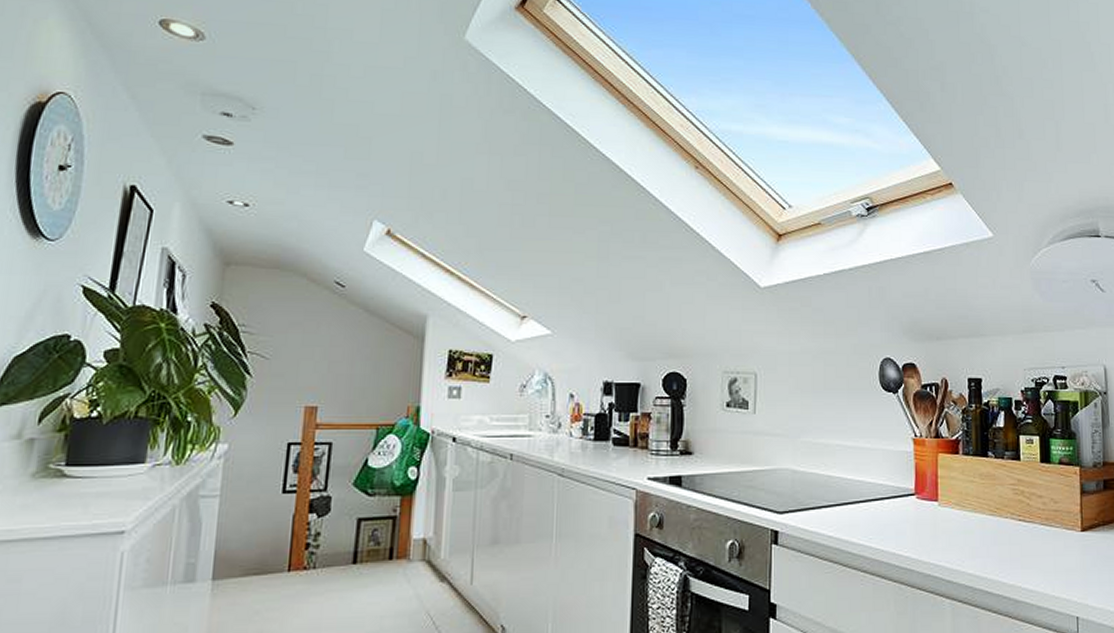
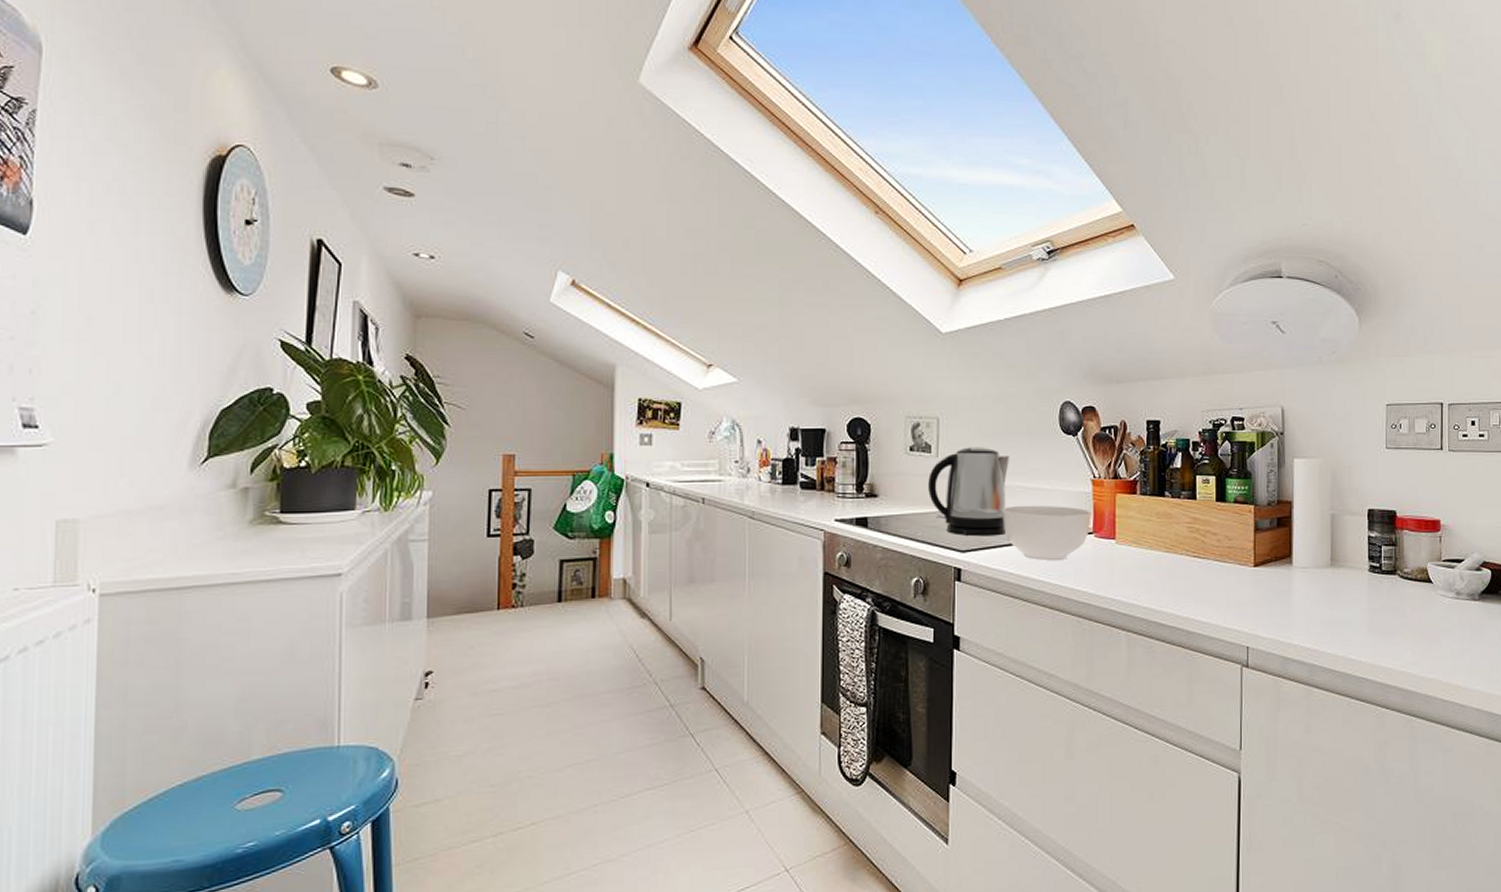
kettle: none [745,404,828,497] -> present [928,447,1009,537]
bowl: none [821,464,913,523] -> present [1002,505,1091,560]

